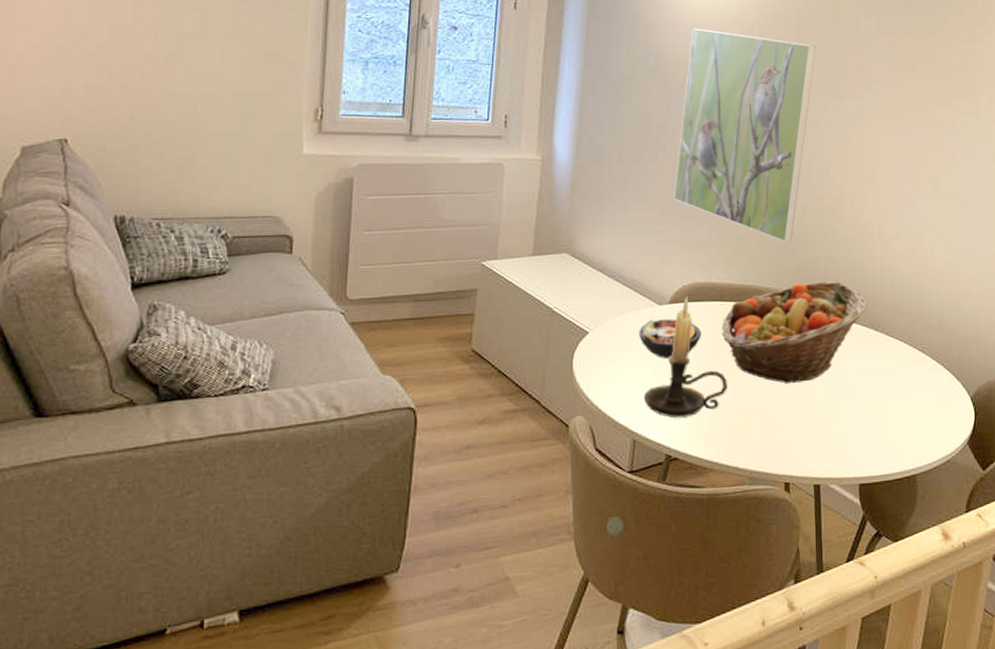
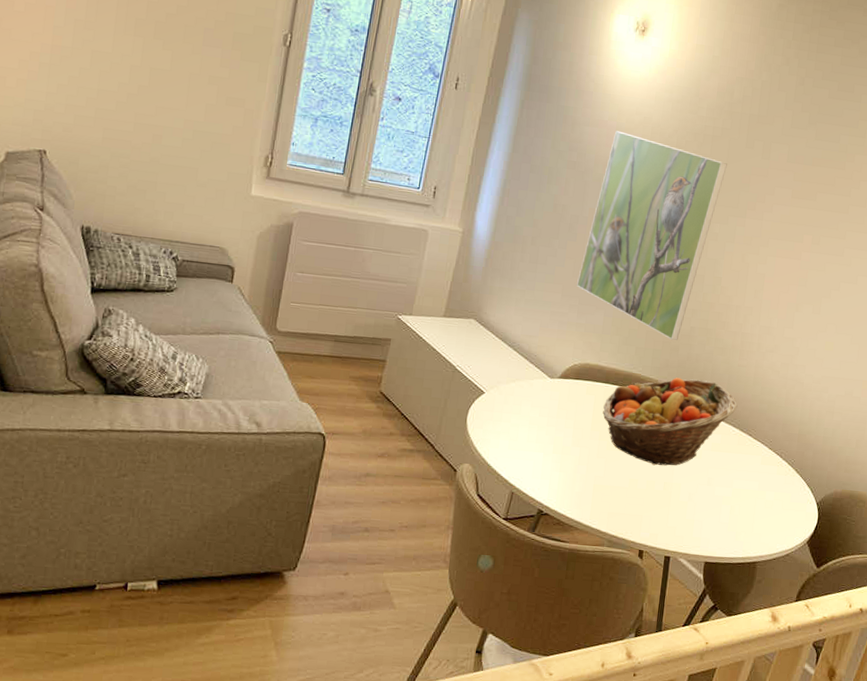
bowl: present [638,319,701,359] -> none [528,389,585,427]
candle holder: present [643,296,727,418] -> none [525,374,601,480]

